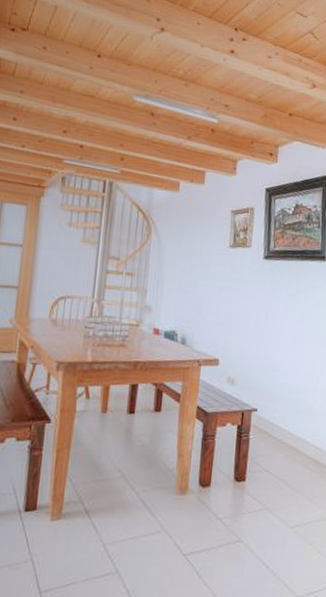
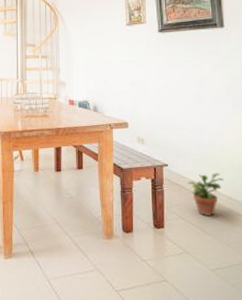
potted plant: none [275,419,313,468] -> present [187,172,224,217]

